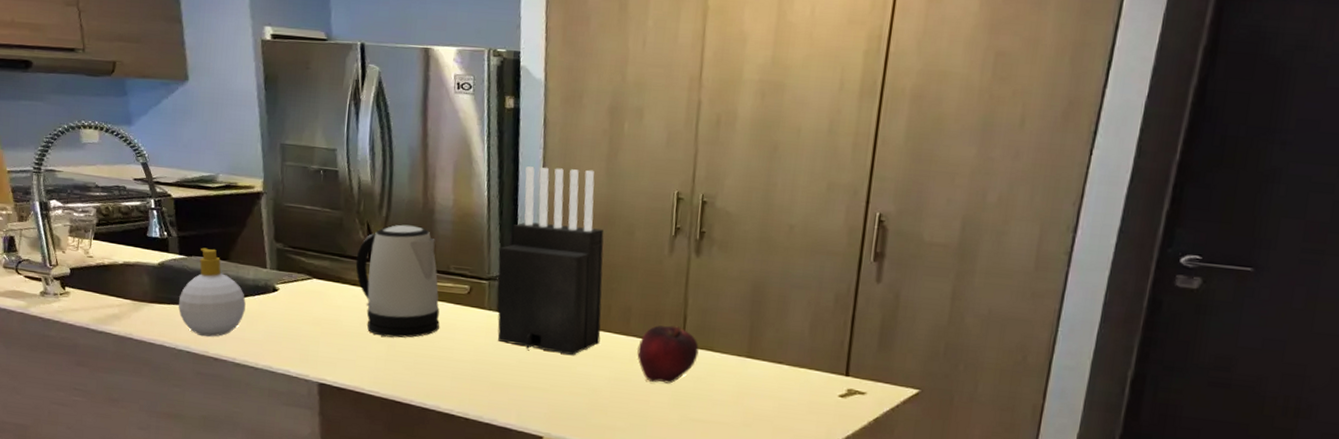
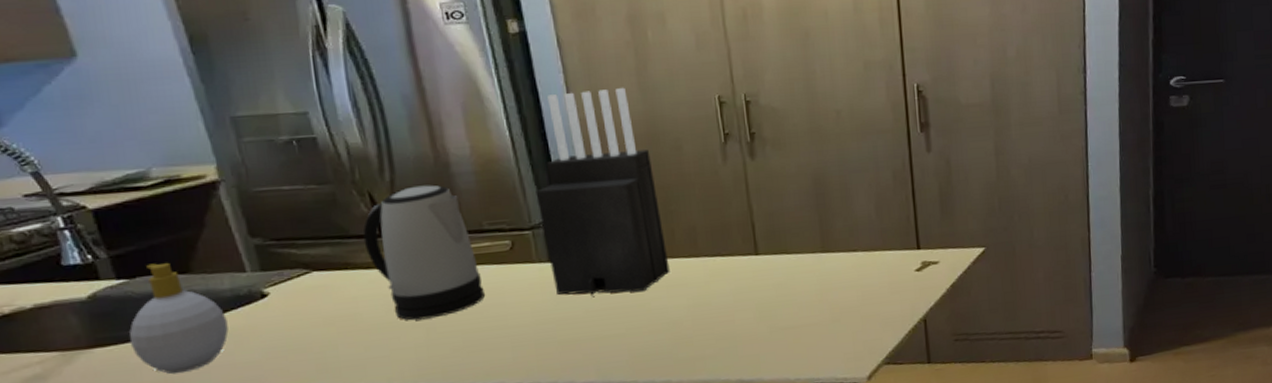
fruit: present [637,325,699,384] -> none [711,236,774,300]

